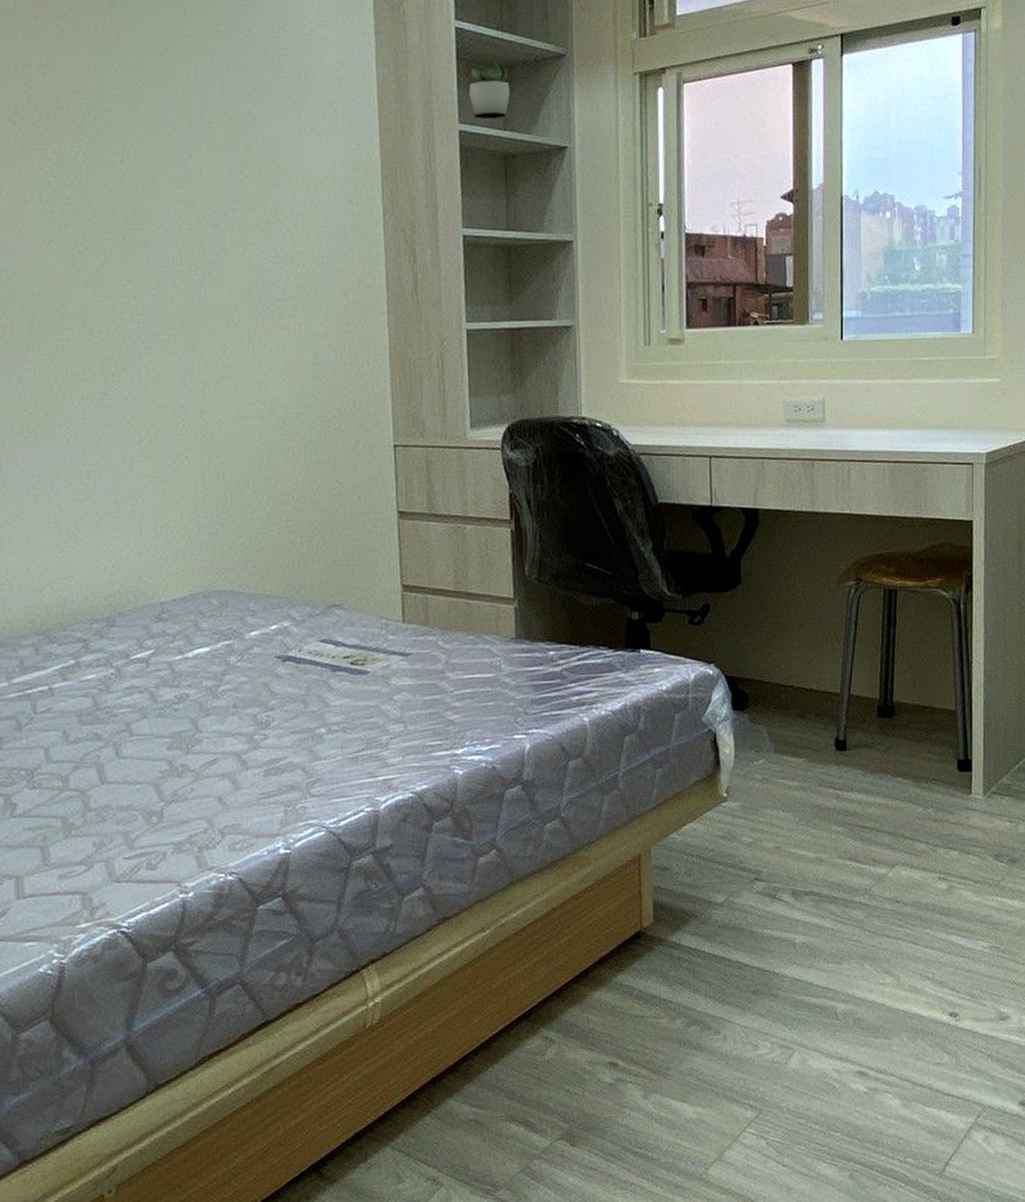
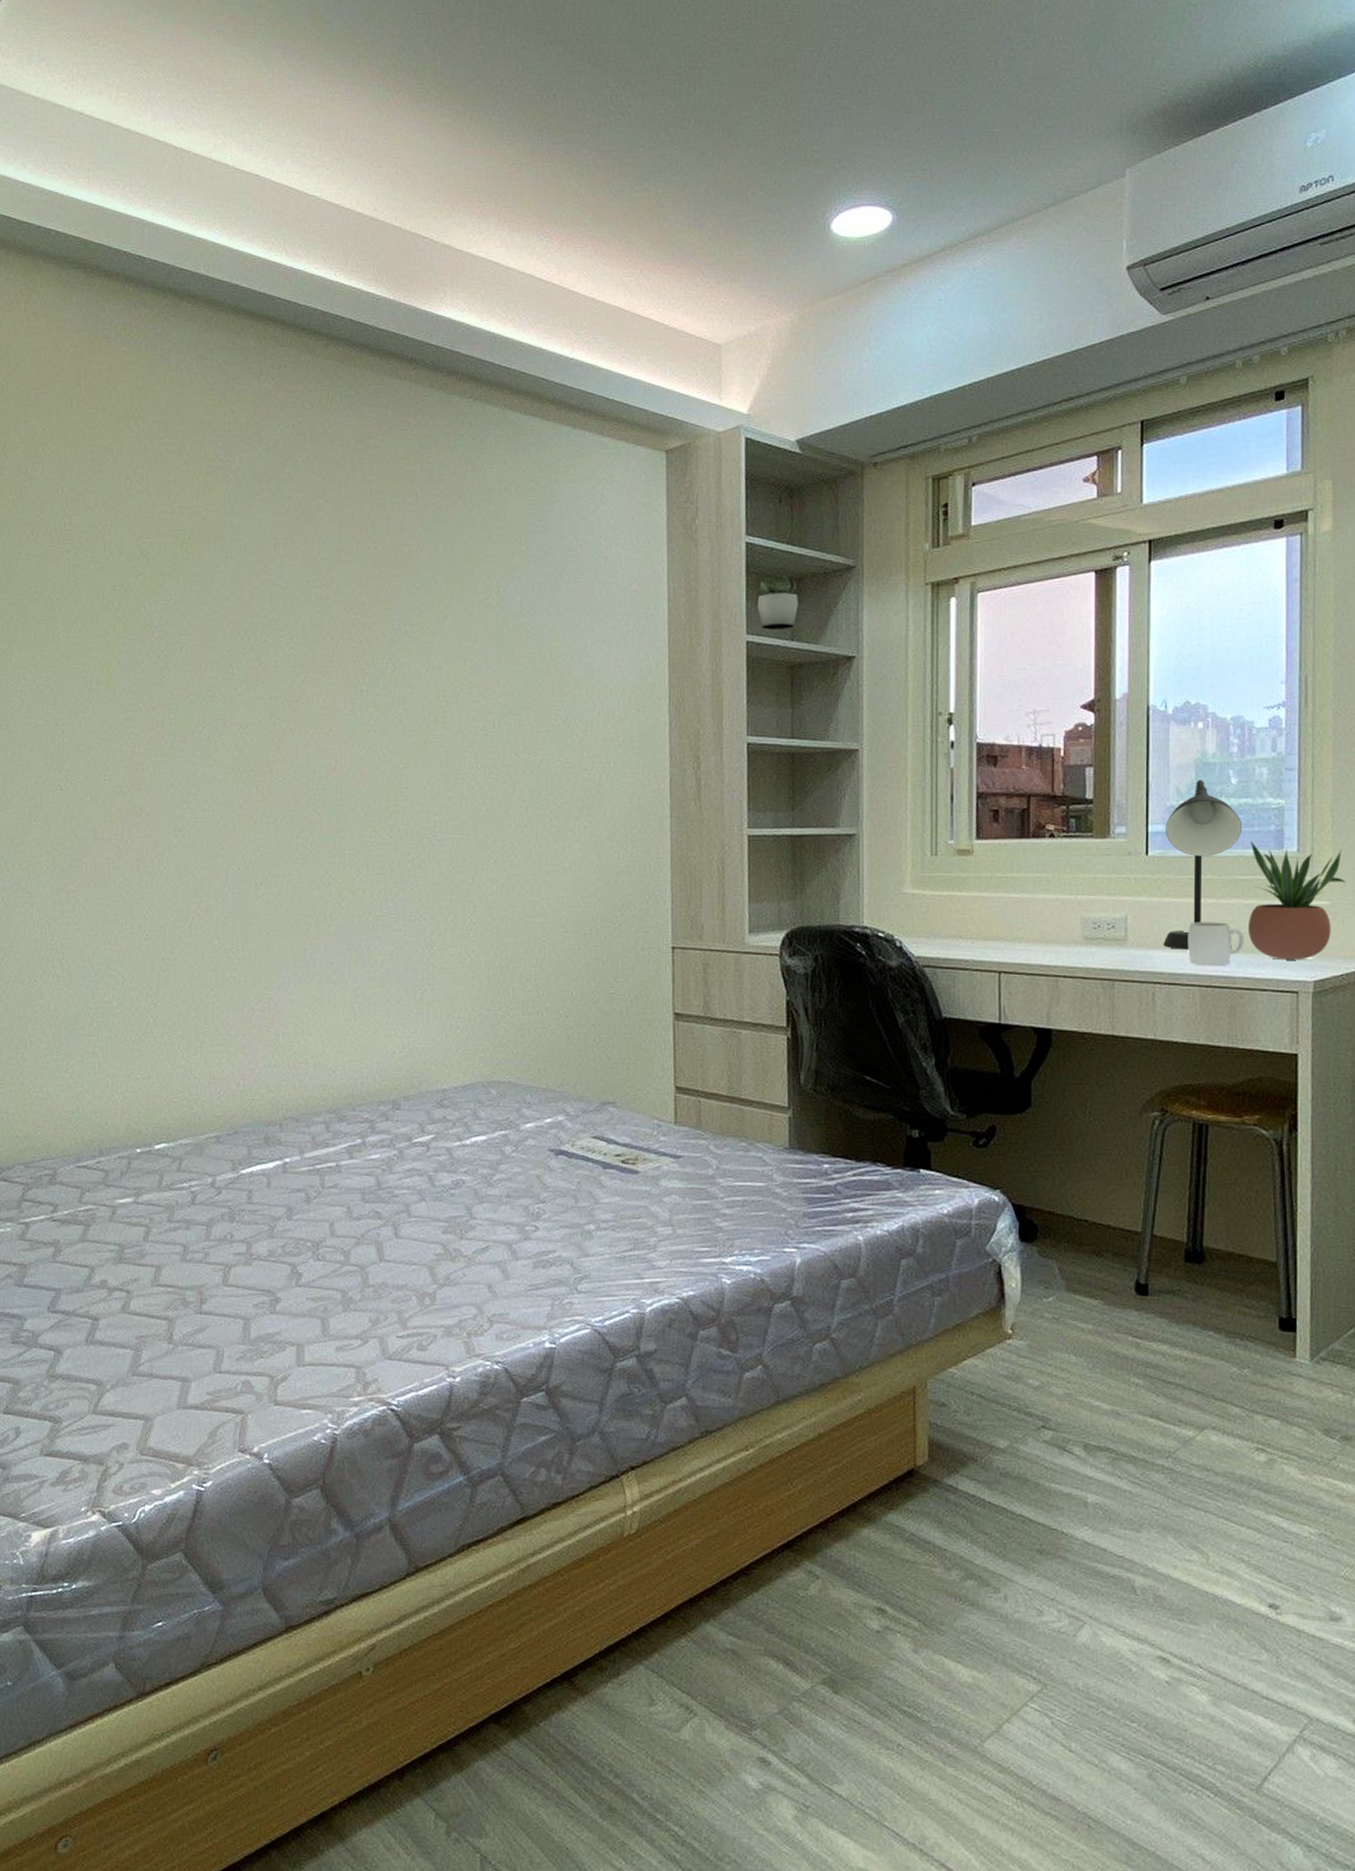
desk lamp: none [857,267,925,429] -> present [1163,780,1243,950]
mug: none [878,401,927,443] -> present [1188,922,1244,967]
potted plant: none [931,324,1013,434] -> present [1249,841,1346,960]

